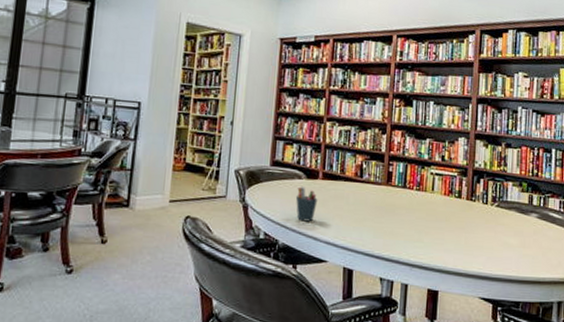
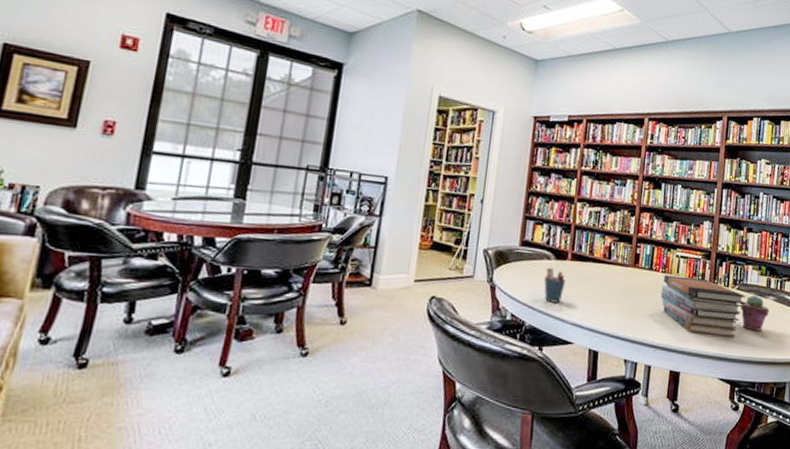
book stack: none [415,193,506,256] -> present [660,275,746,338]
potted succulent: none [501,212,532,250] -> present [740,295,769,331]

